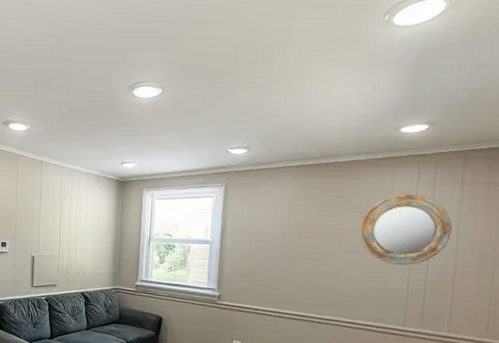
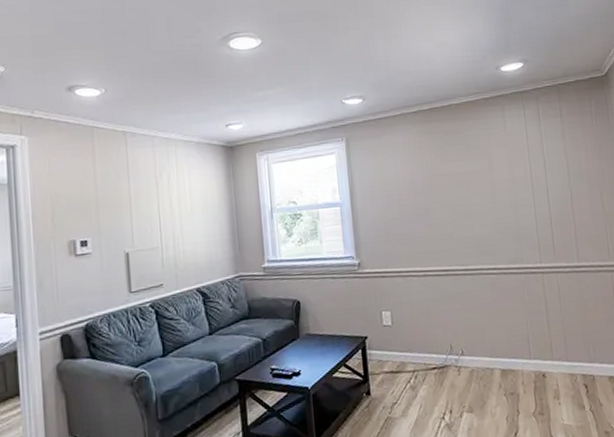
home mirror: present [359,194,452,265] -> none [483,130,562,202]

